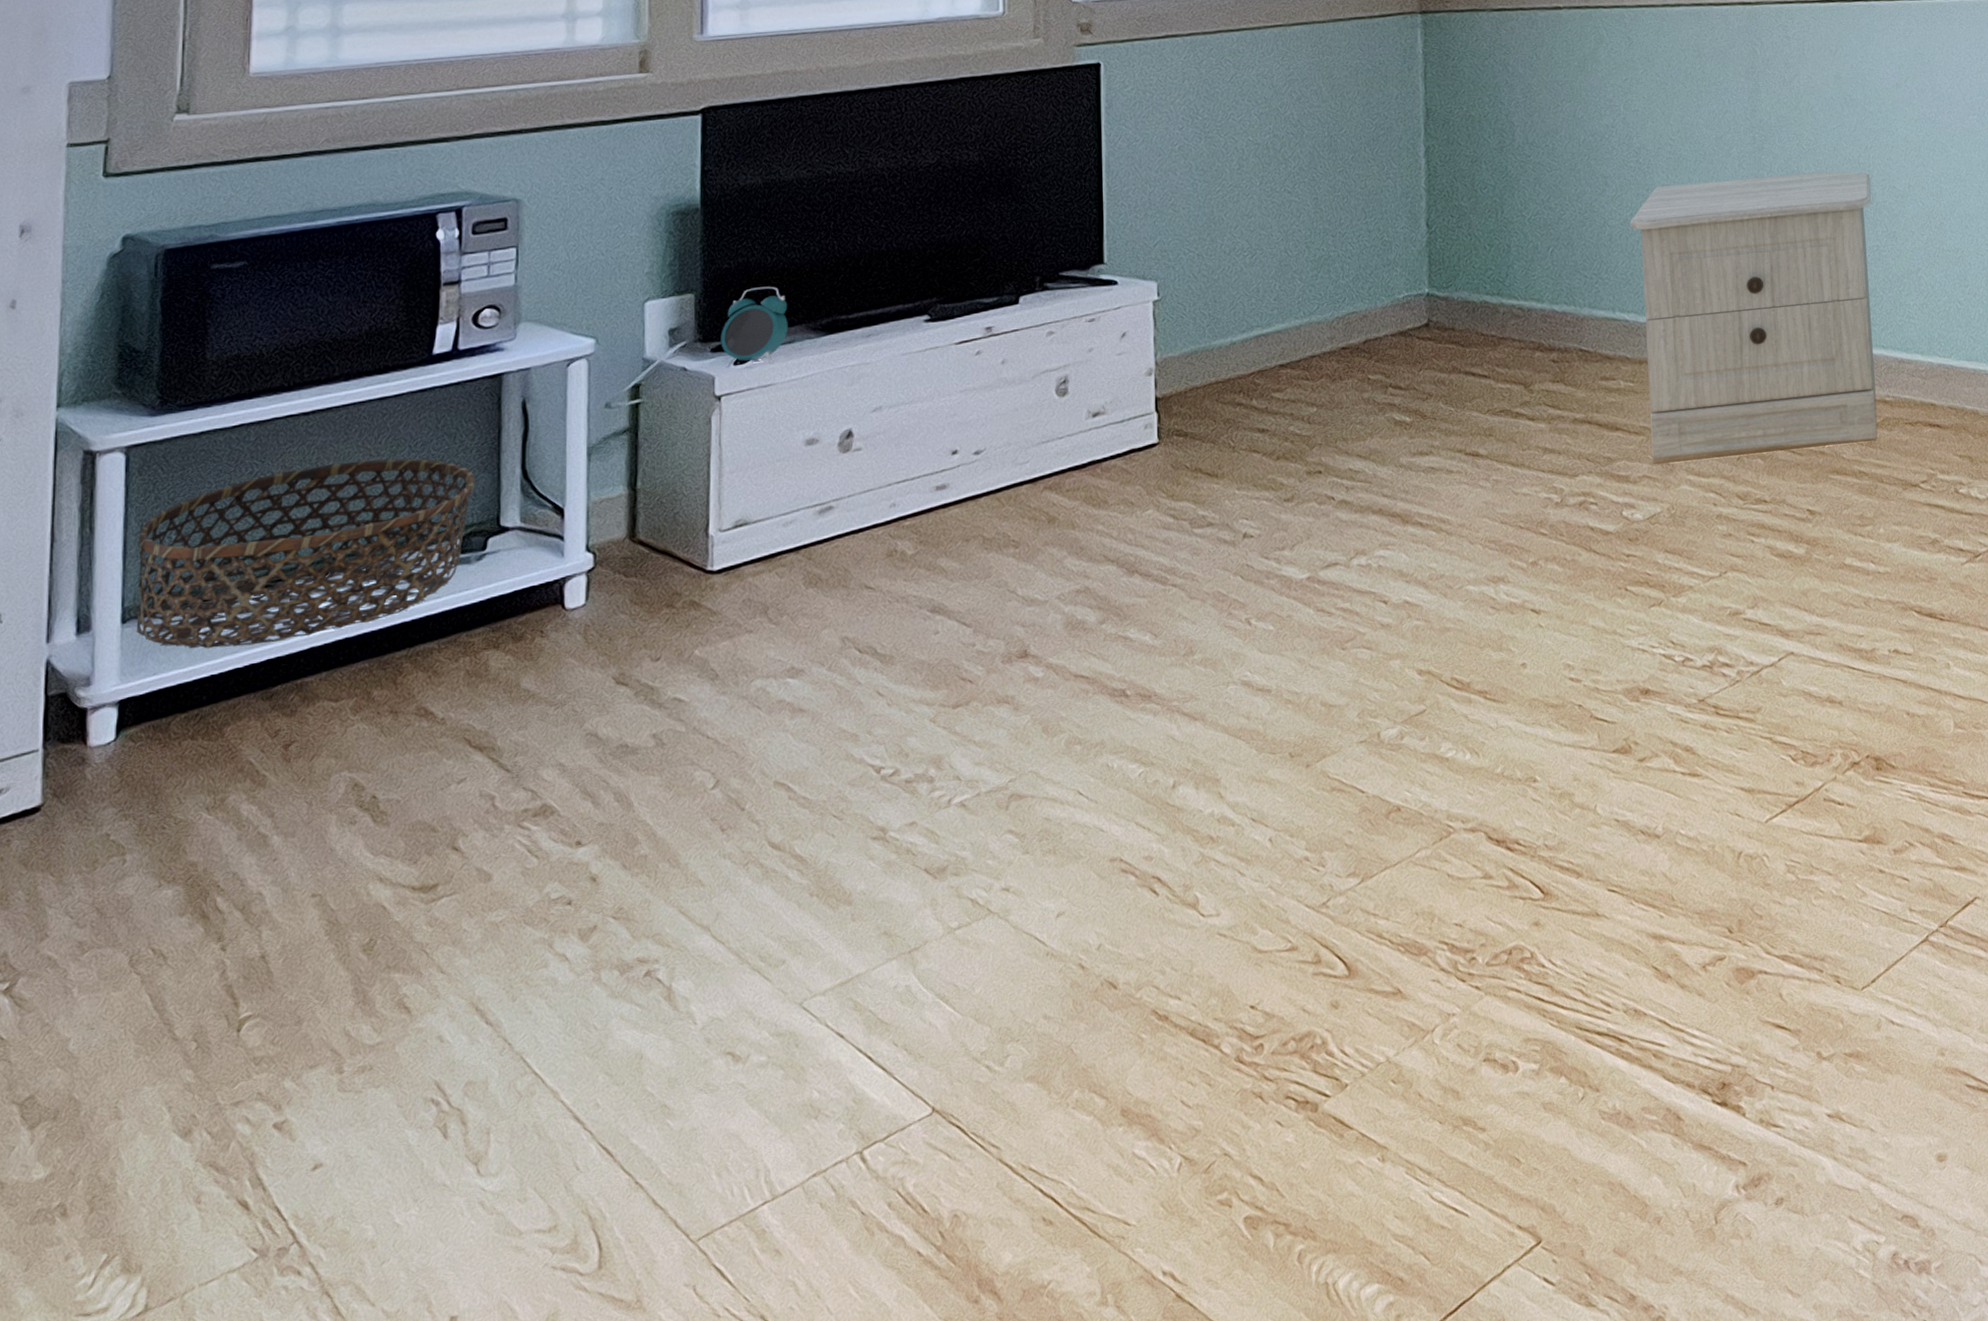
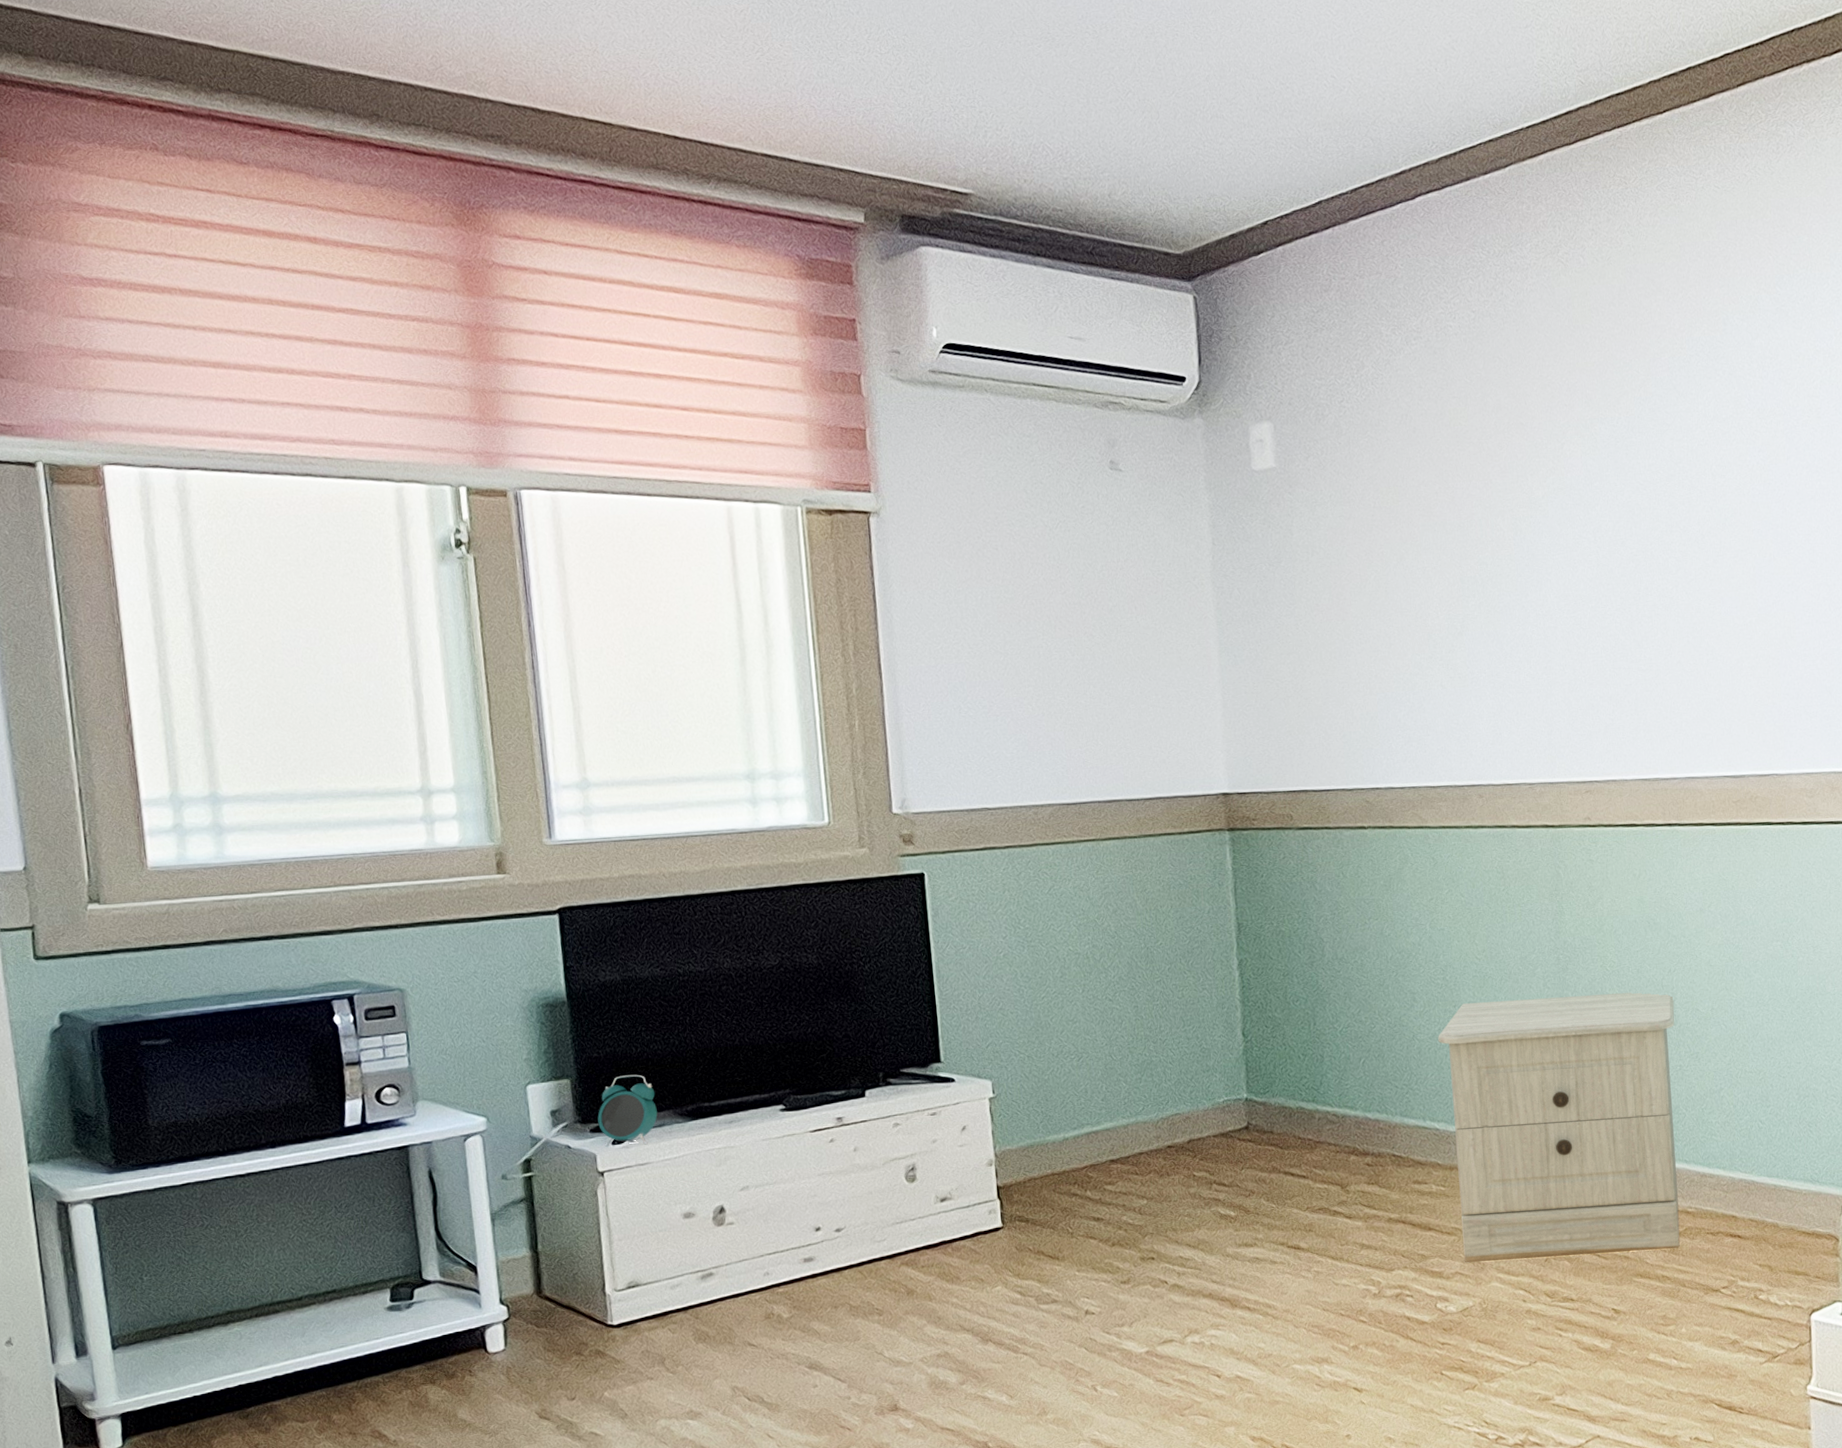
basket: present [136,458,475,649] -> none [115,1217,397,1374]

